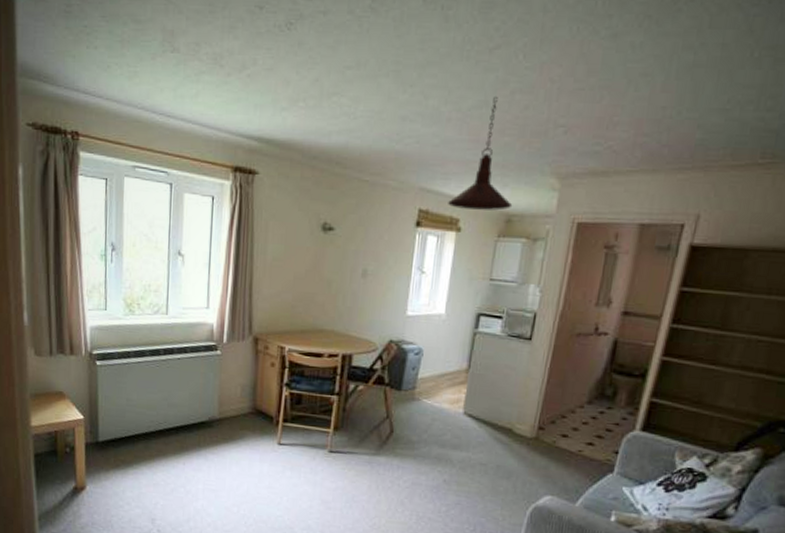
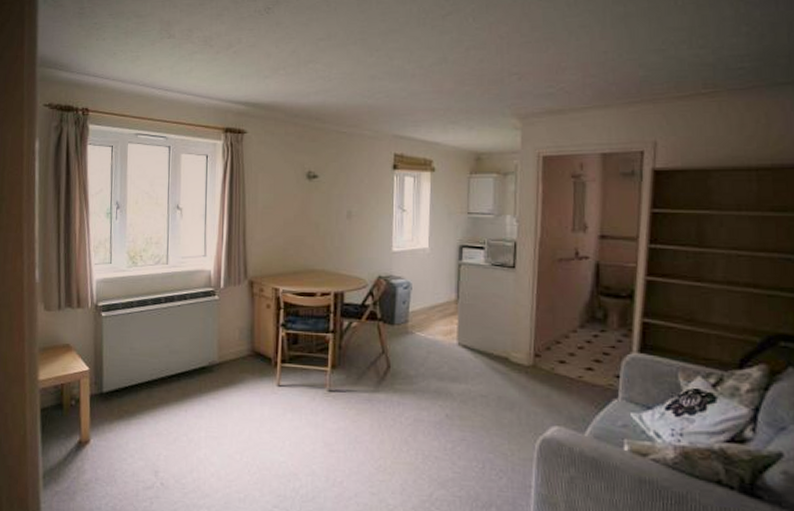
pendant light: present [448,96,513,211] -> none [420,53,480,151]

